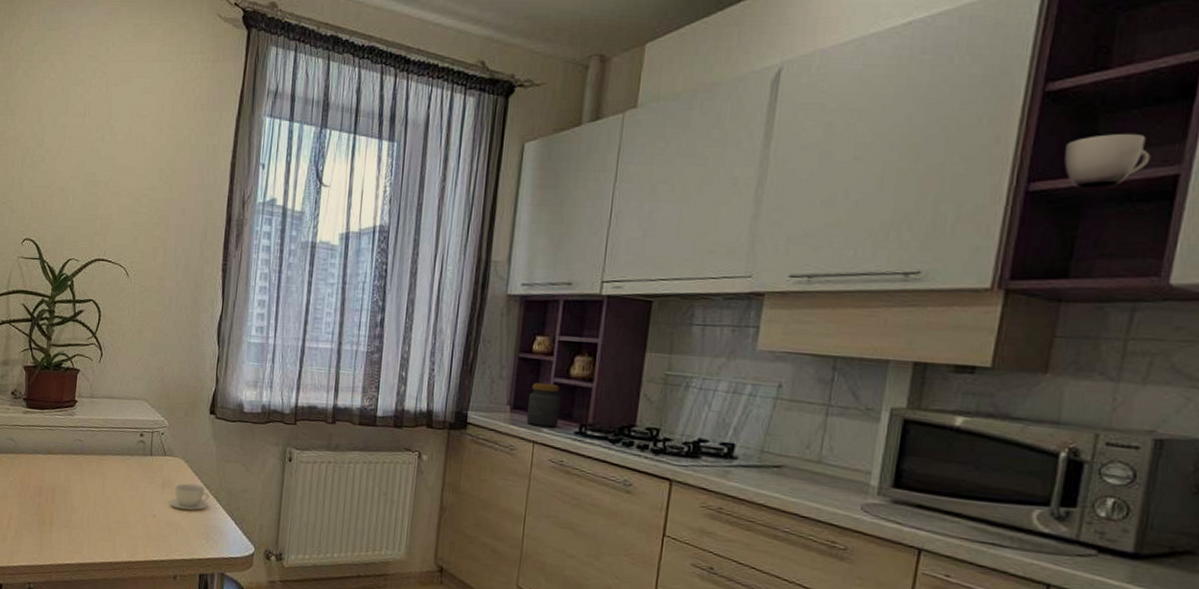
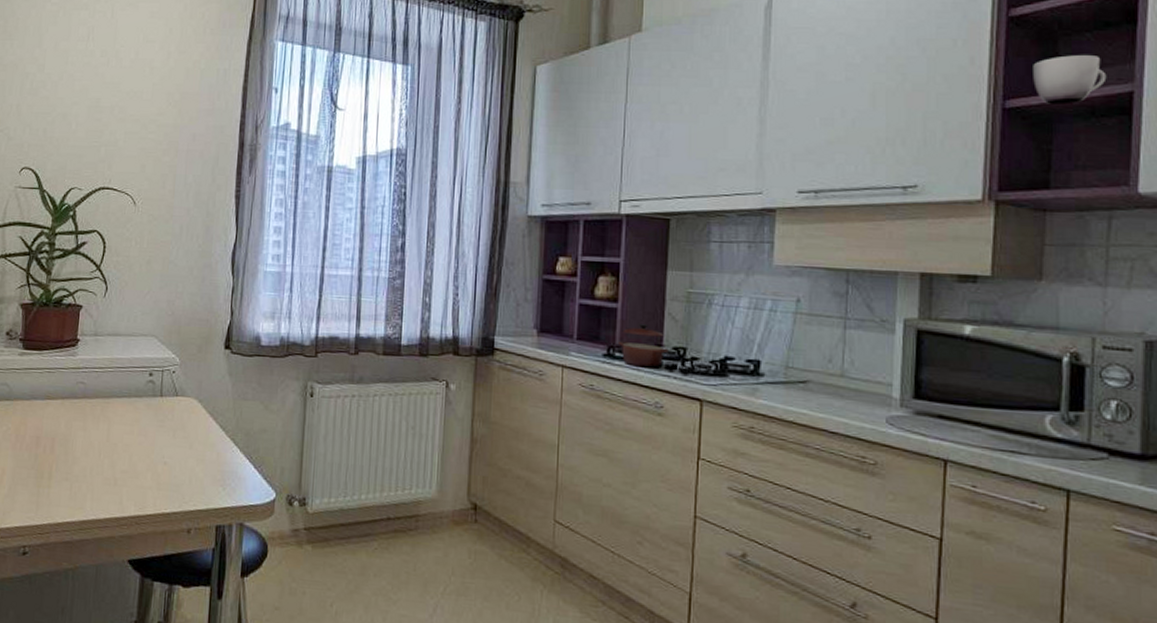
teacup: present [169,483,209,510] -> none [181,425,226,455]
jar: present [526,382,561,428] -> none [554,304,588,351]
saucepan: none [590,404,641,448] -> present [617,324,668,368]

